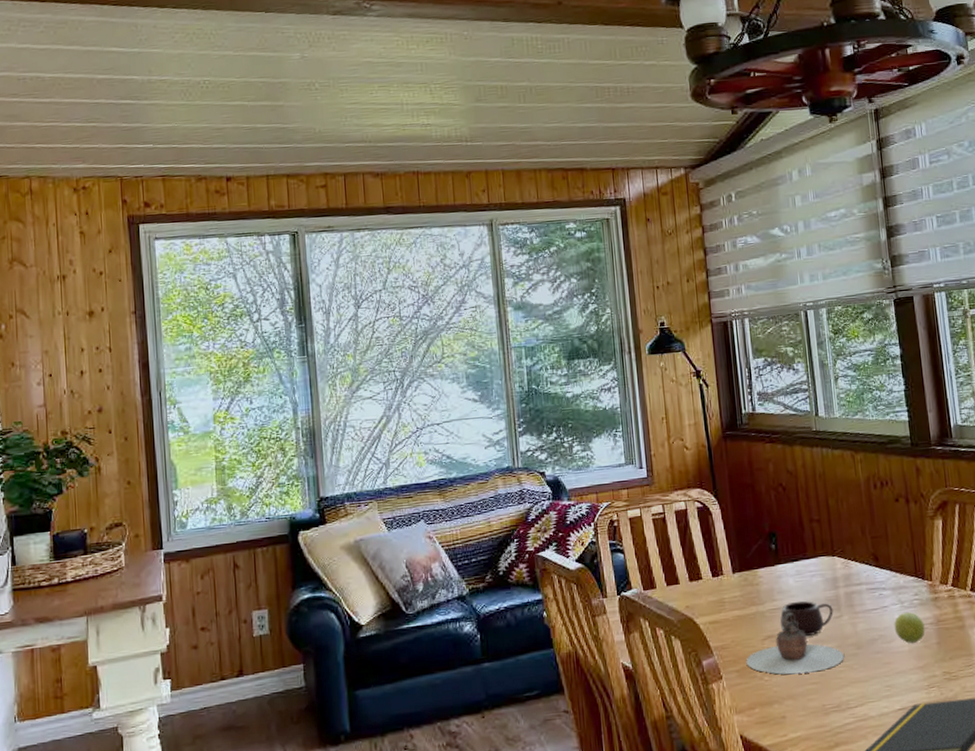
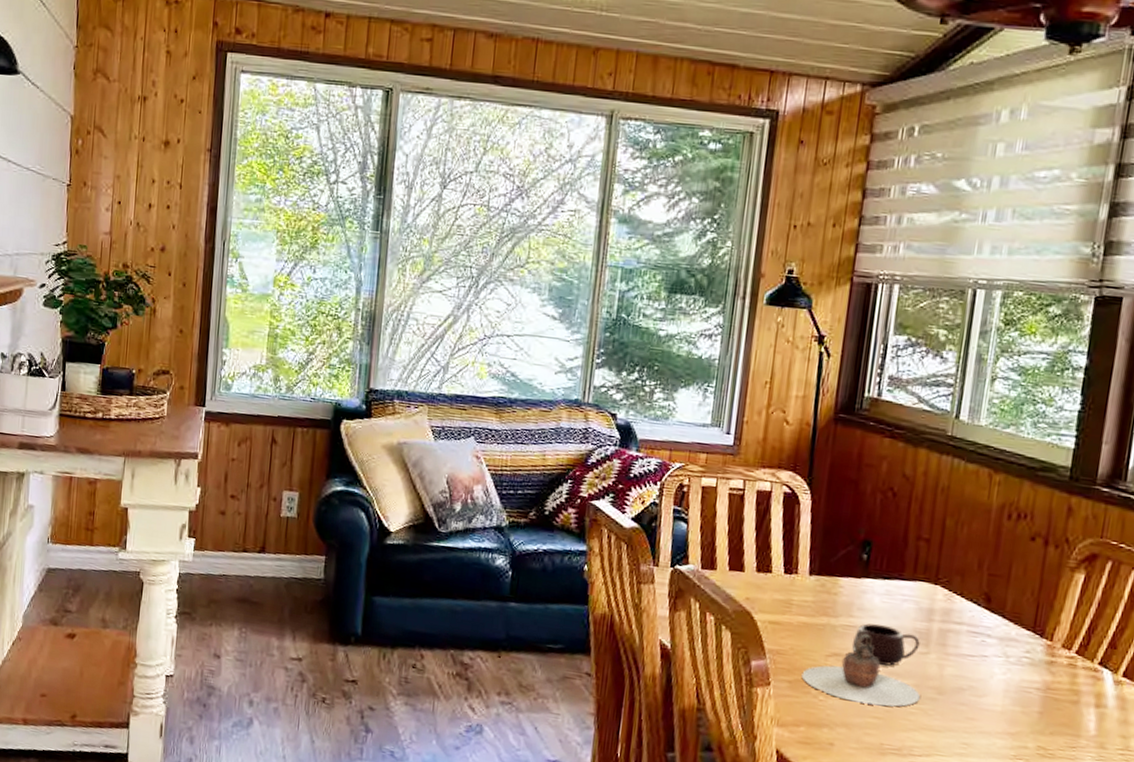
fruit: present [894,611,925,643] -> none [989,668,1029,706]

